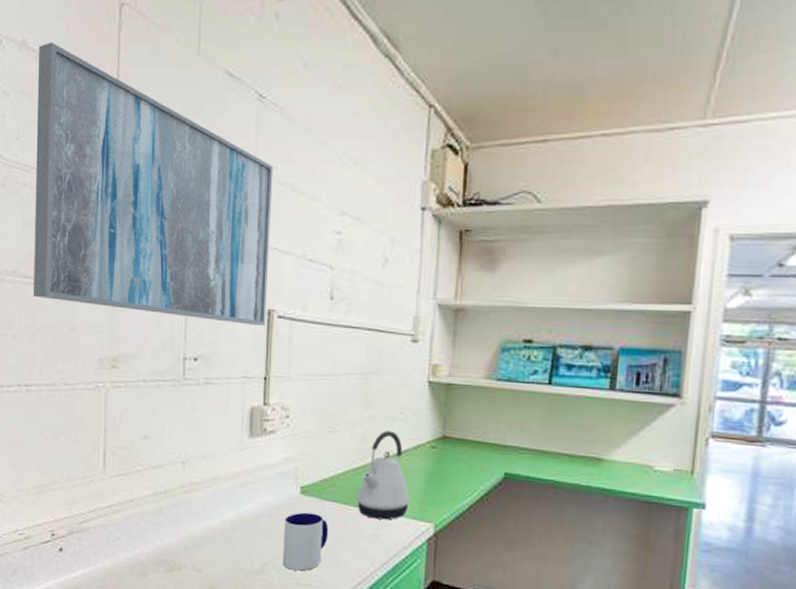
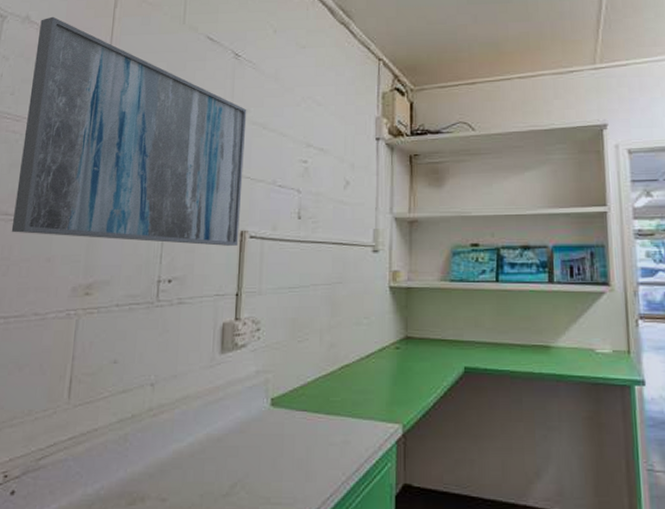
mug: present [282,512,329,571] -> none [252,425,299,489]
kettle: present [357,430,411,520] -> none [327,336,378,425]

